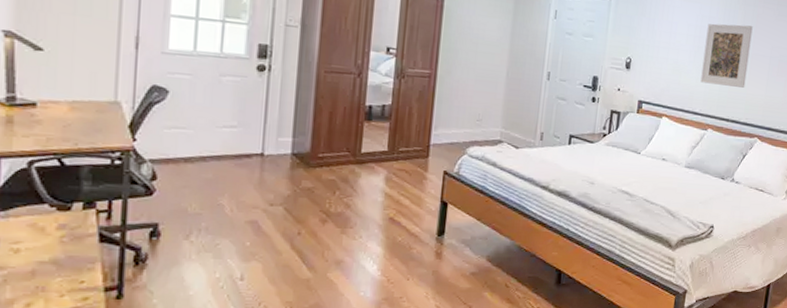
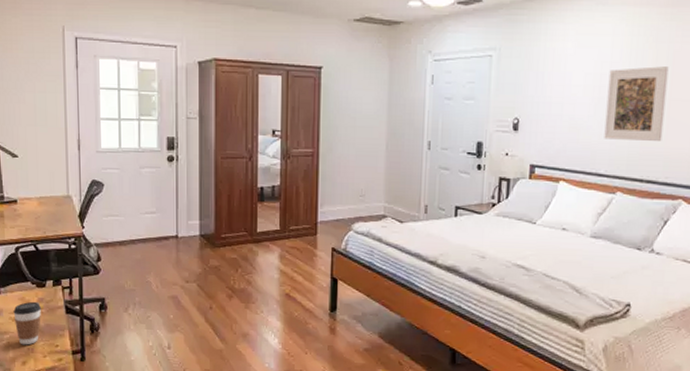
coffee cup: none [17,228,63,283] -> present [13,301,42,345]

